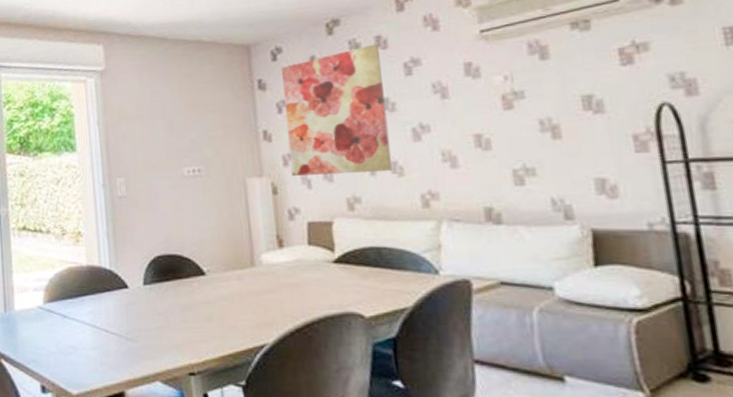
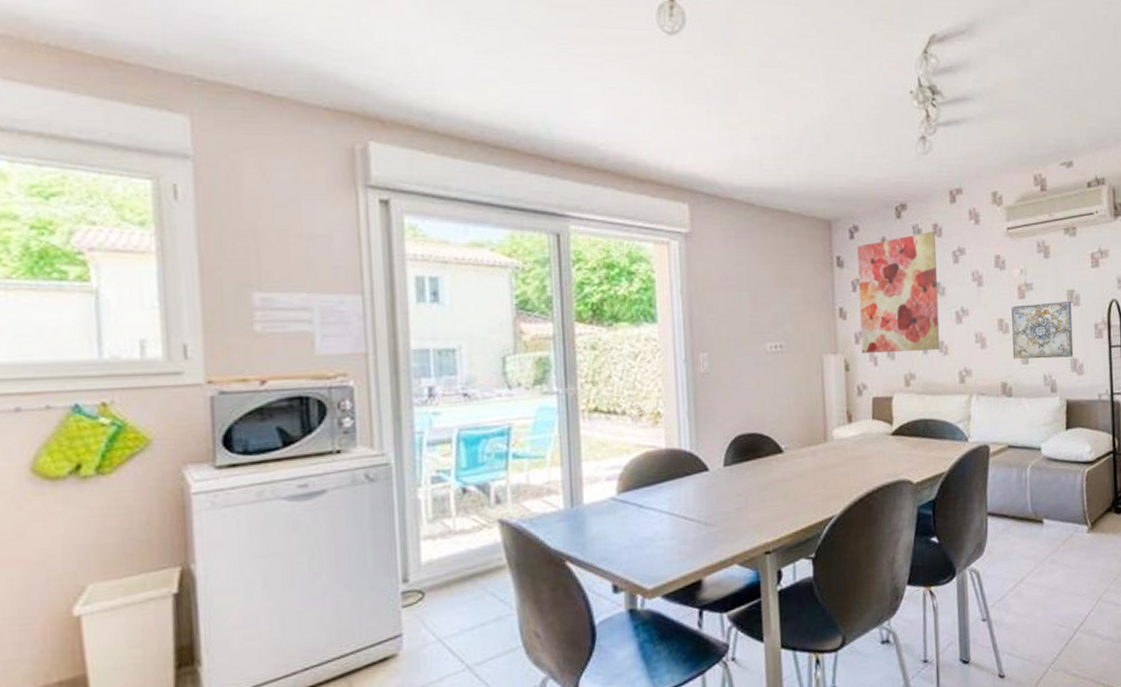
wall art: none [493,108,600,180] -> present [1011,300,1074,359]

